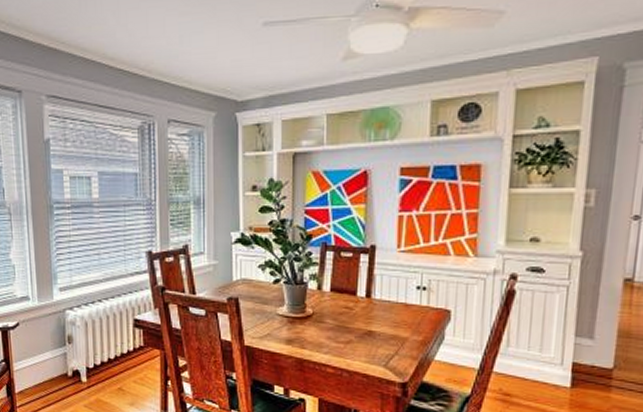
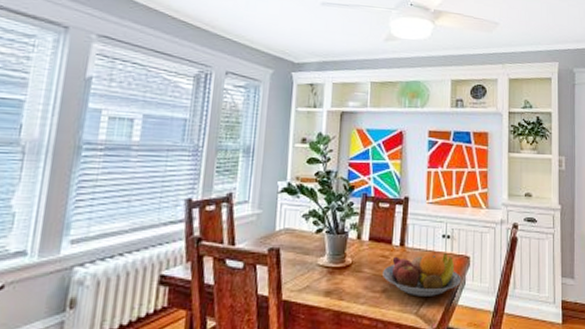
fruit bowl: none [347,305,440,350] -> present [383,253,462,297]

